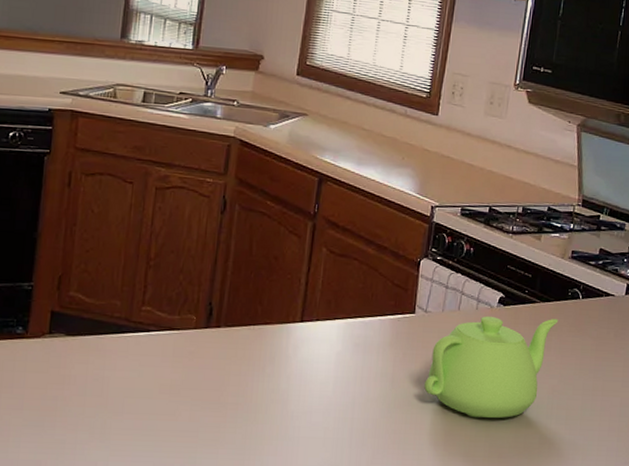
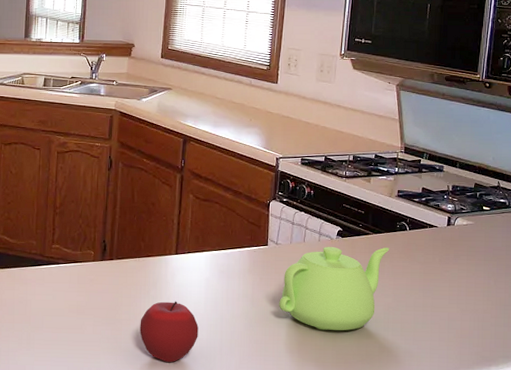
apple: none [249,380,324,457] -> present [140,301,198,362]

